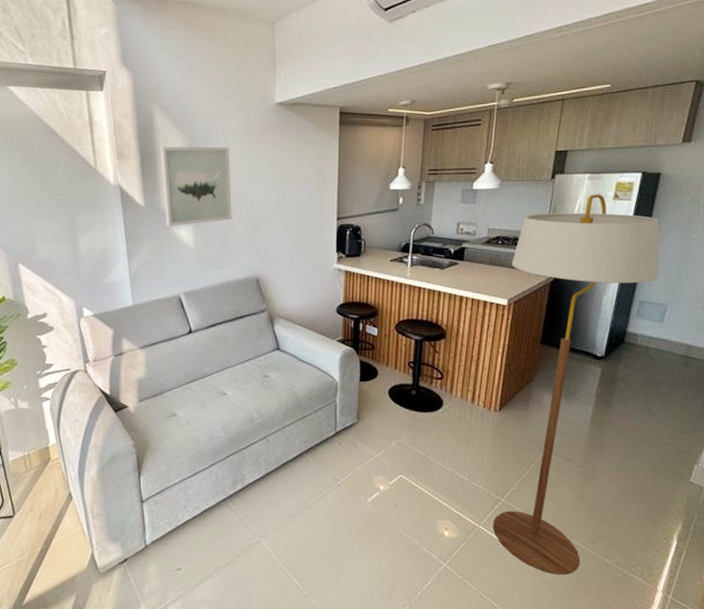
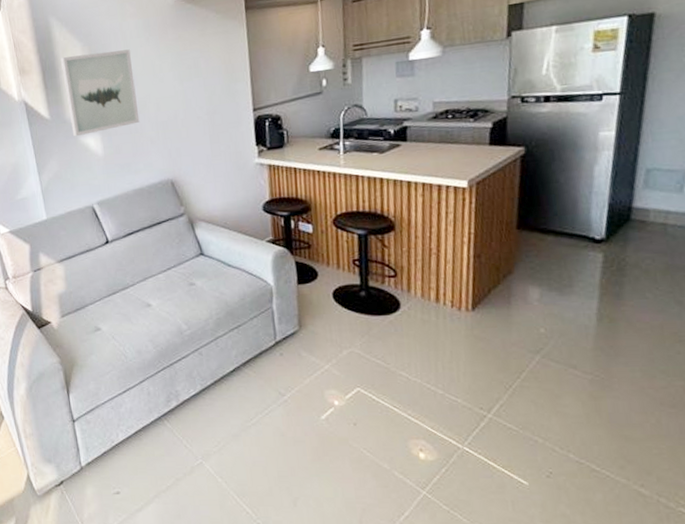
floor lamp: present [492,194,659,574] -> none [467,47,668,507]

